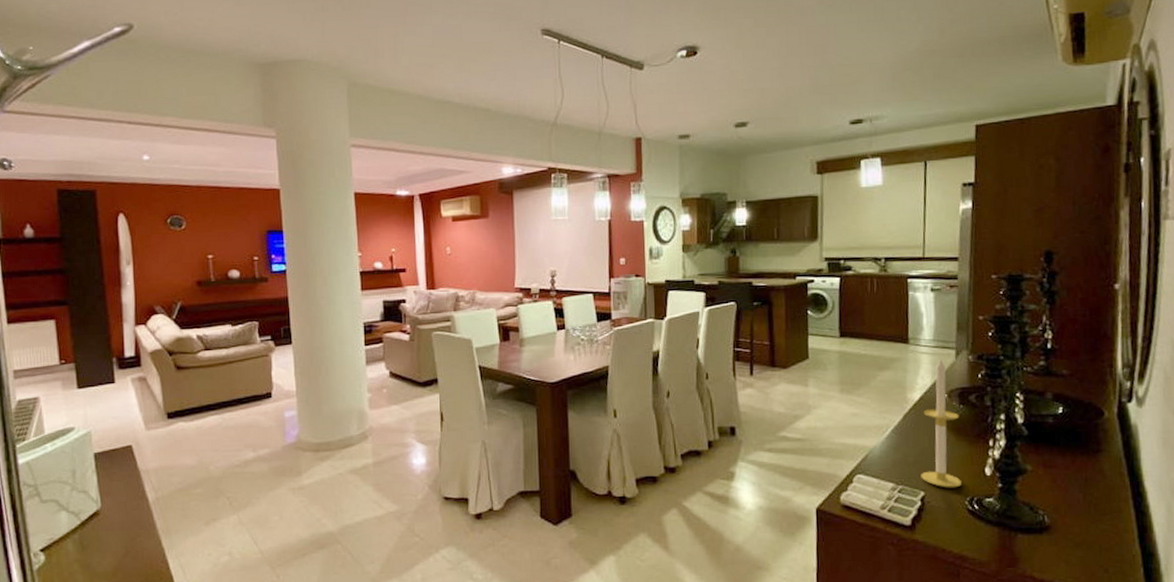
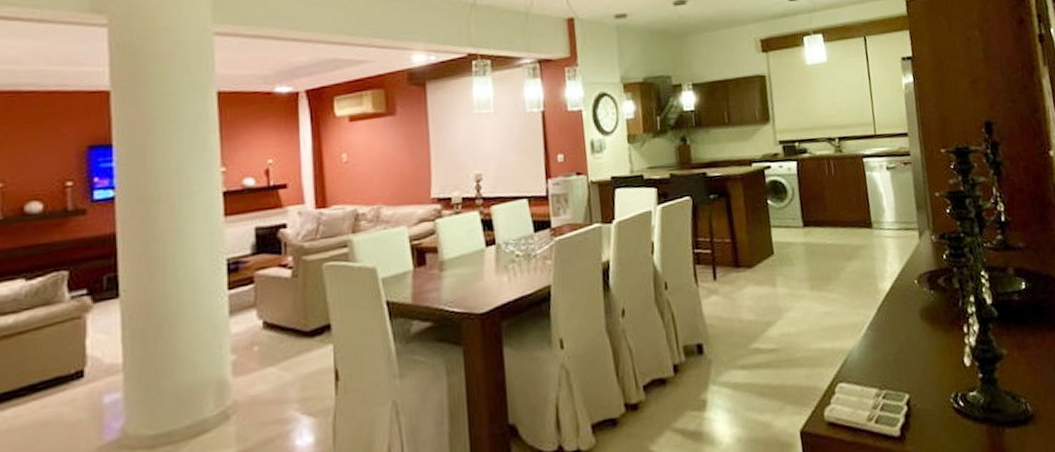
candle: present [921,358,961,488] -> none [897,240,944,386]

